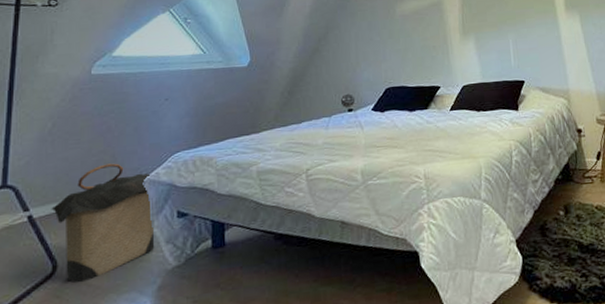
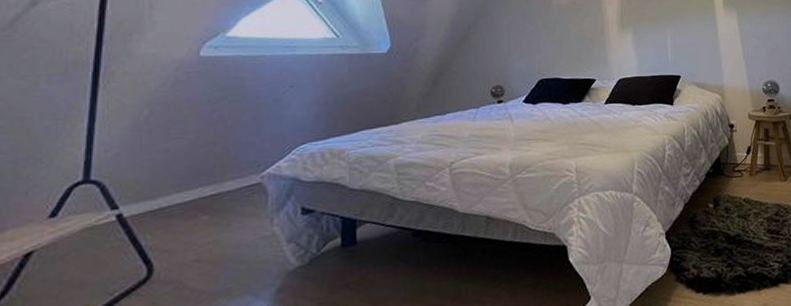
laundry hamper: present [51,163,155,283] -> none [146,155,274,289]

